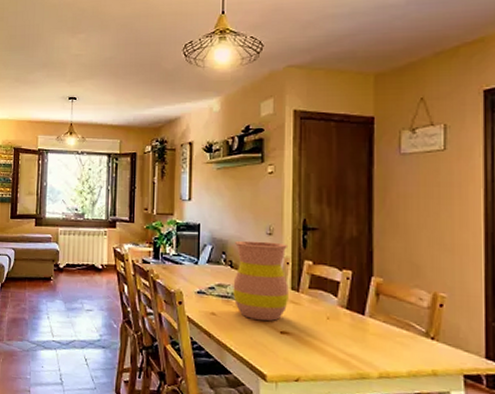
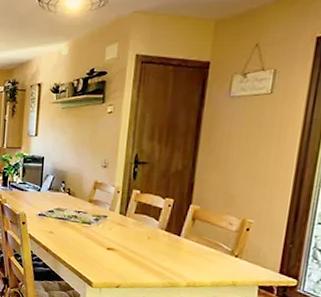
vase: present [233,240,289,321] -> none [69,172,121,239]

